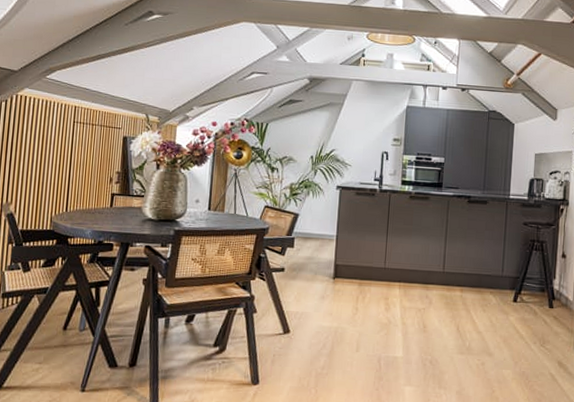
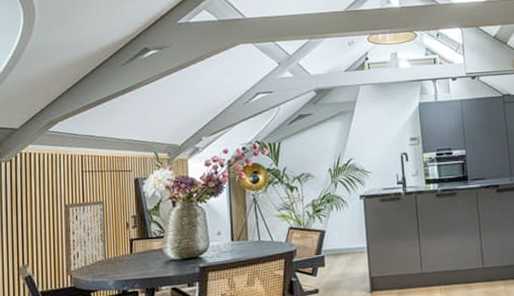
wall art: none [46,150,93,219] -> present [63,200,107,276]

